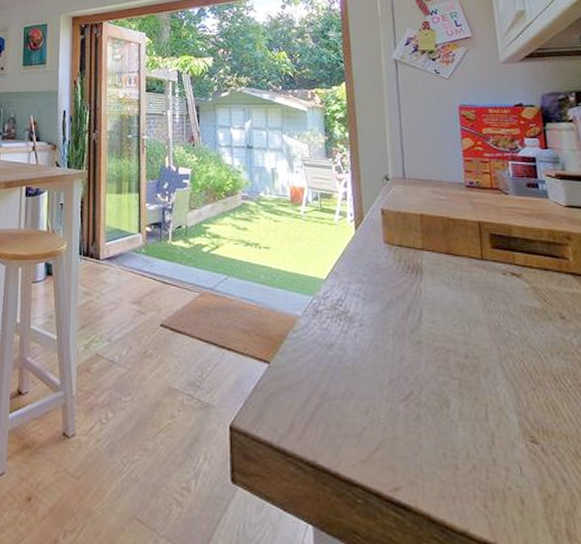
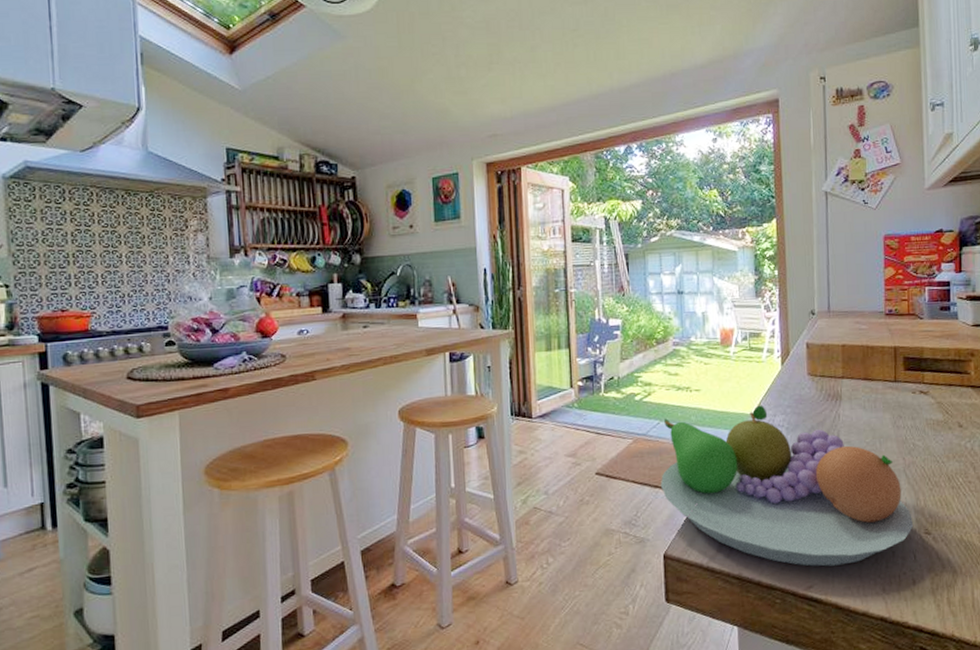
fruit bowl: none [227,270,517,467] -> present [660,405,914,567]

